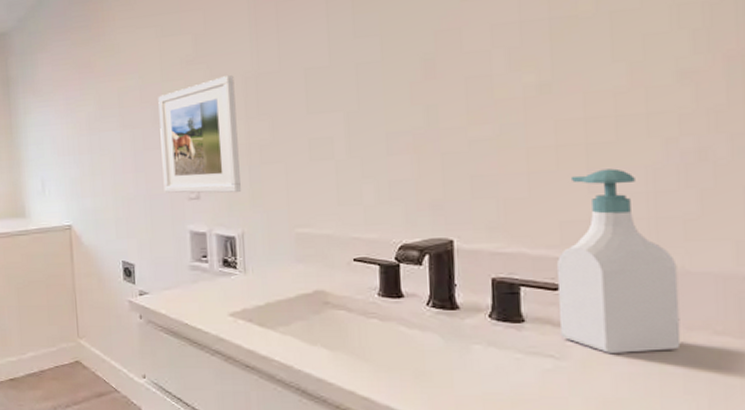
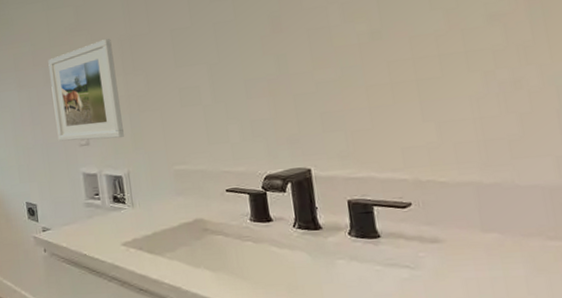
soap bottle: present [556,168,681,355] -> none [402,99,520,262]

